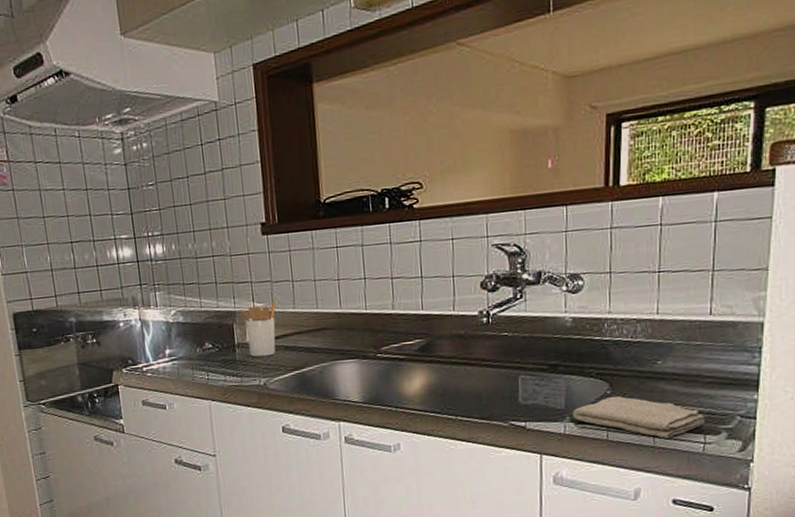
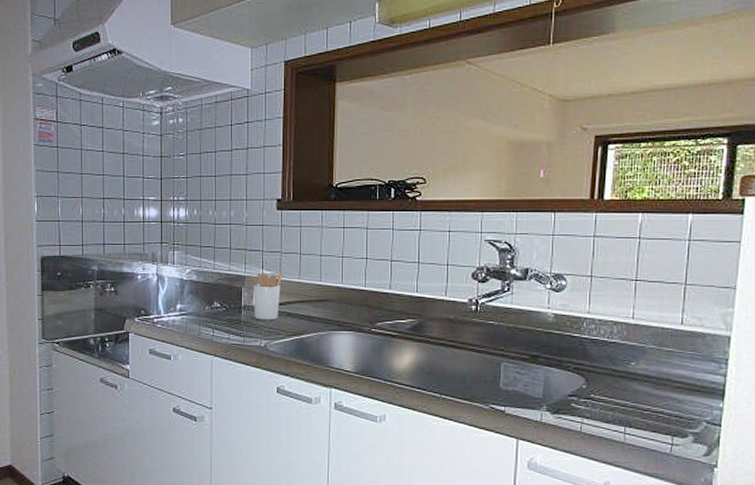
washcloth: present [573,395,705,439] -> none [550,391,673,436]

